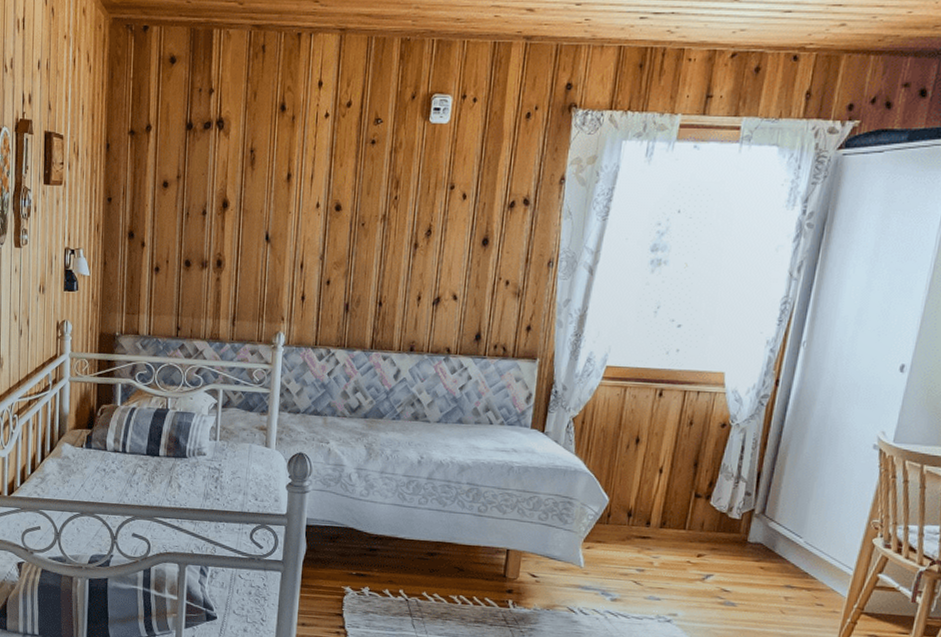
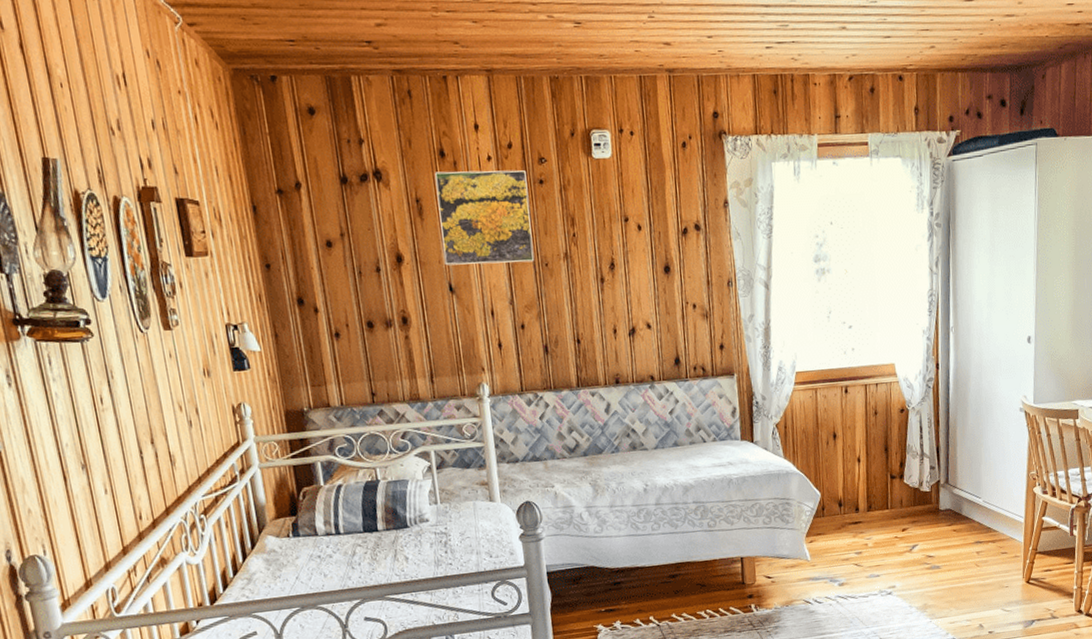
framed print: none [266,125,360,220] -> present [434,170,535,266]

